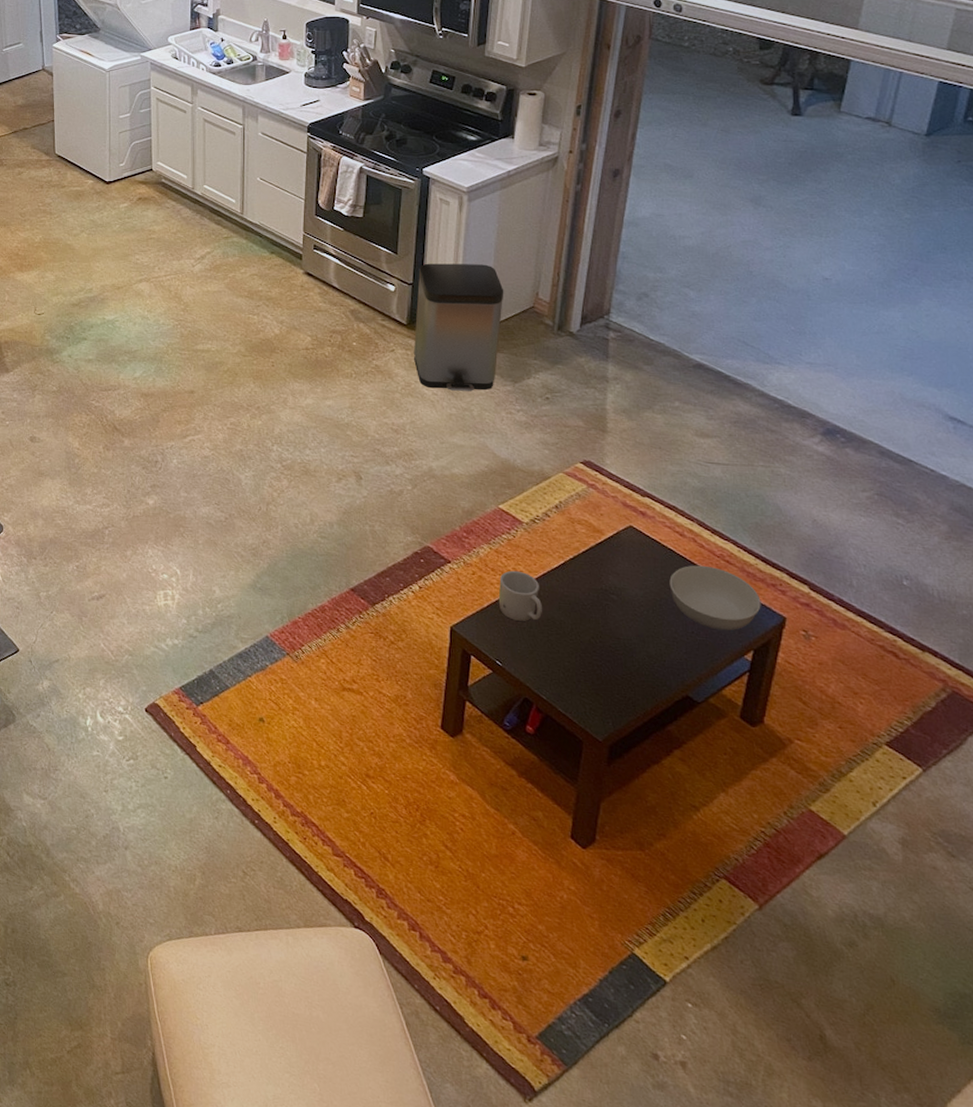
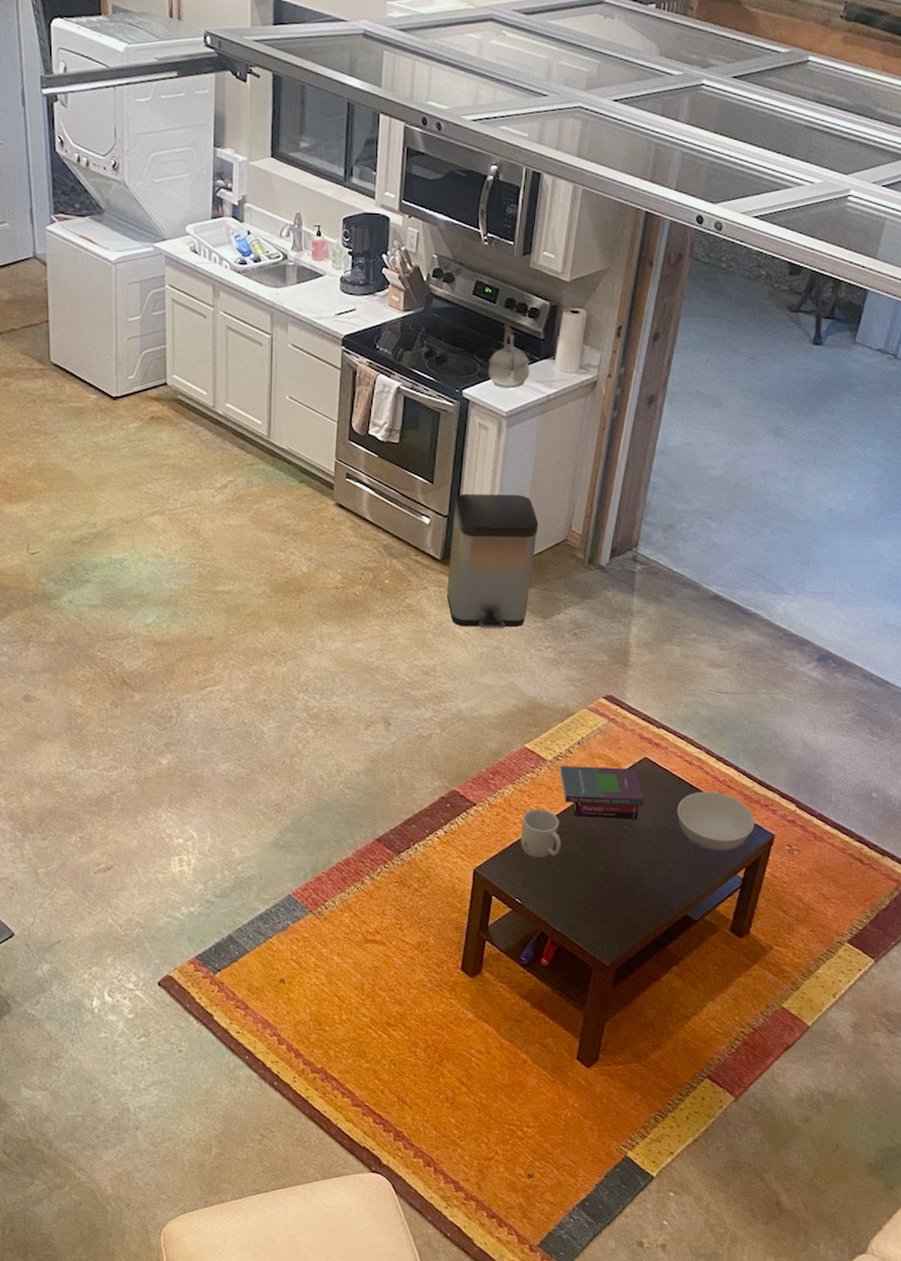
kettle: none [447,107,489,166] -> present [487,323,530,389]
books: none [537,528,632,590] -> present [559,765,644,820]

